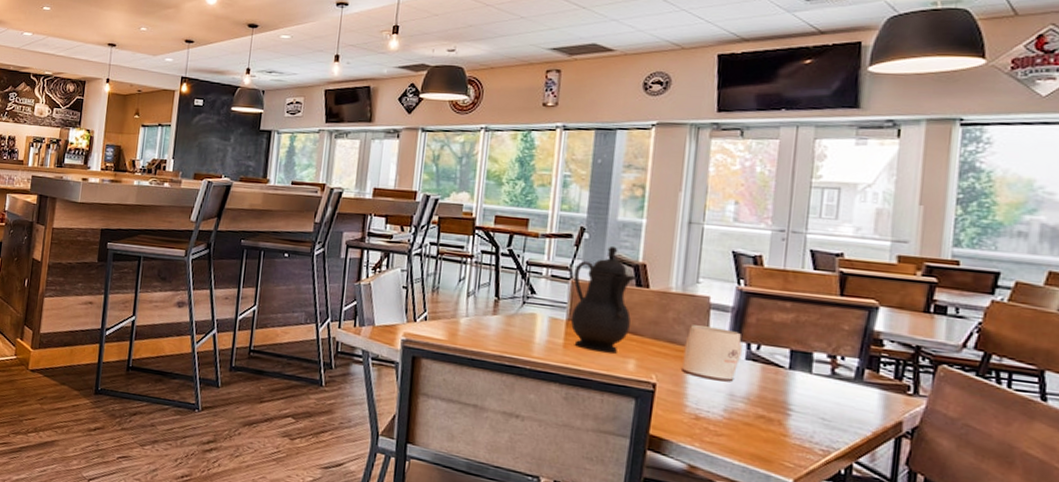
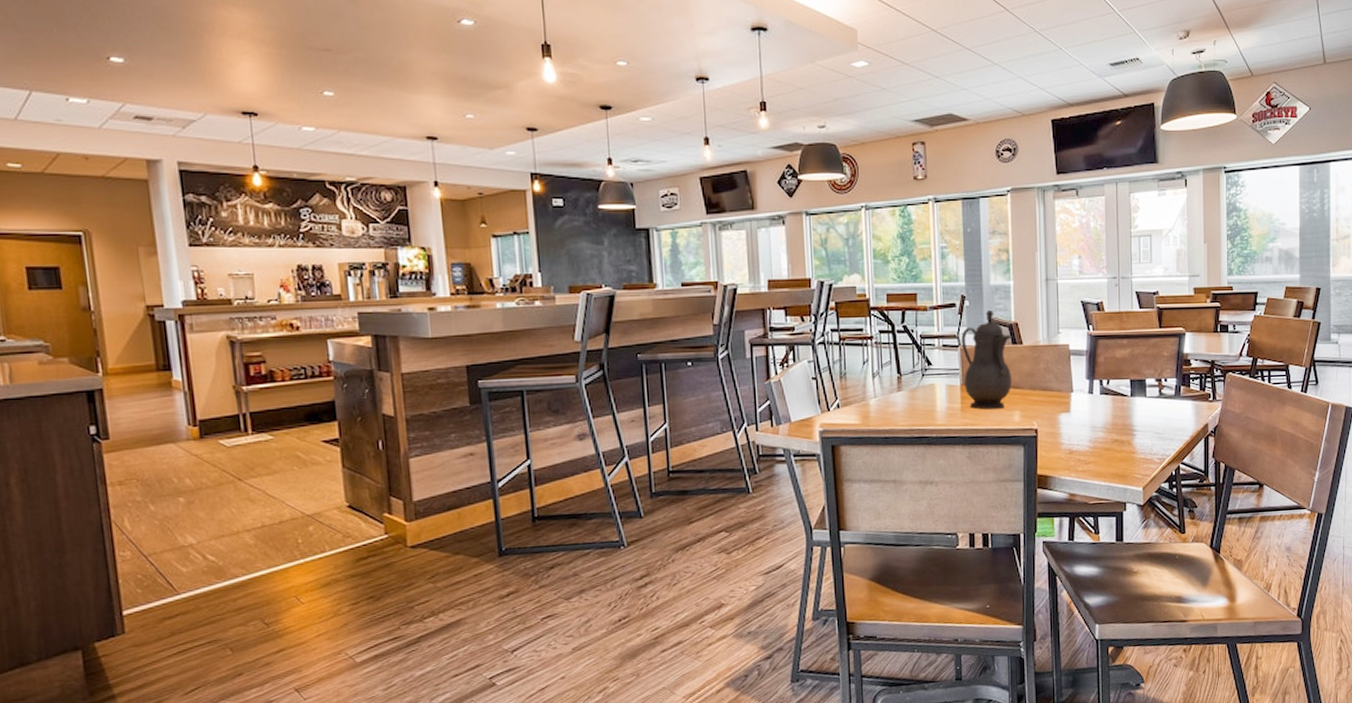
mug: present [682,325,743,383] -> none [1055,370,1097,418]

